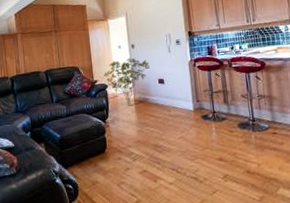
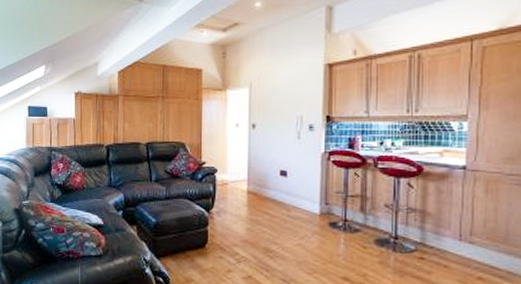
shrub: present [103,58,150,106] -> none [213,140,272,198]

